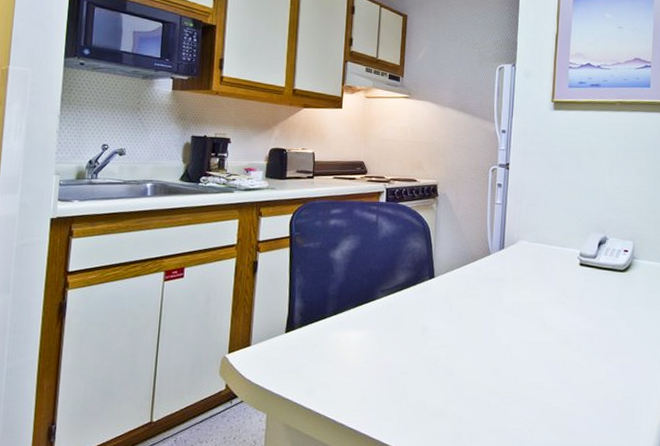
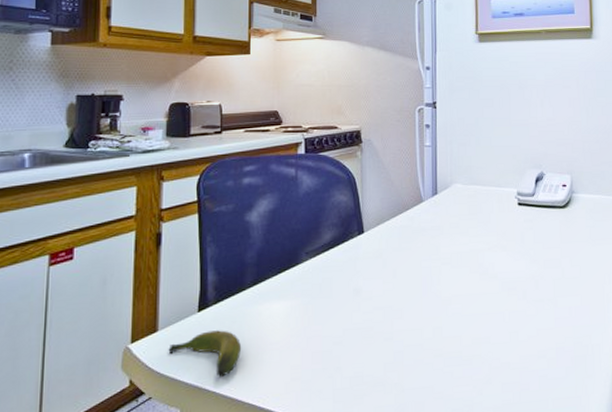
banana: none [259,350,321,392] -> present [168,330,242,379]

